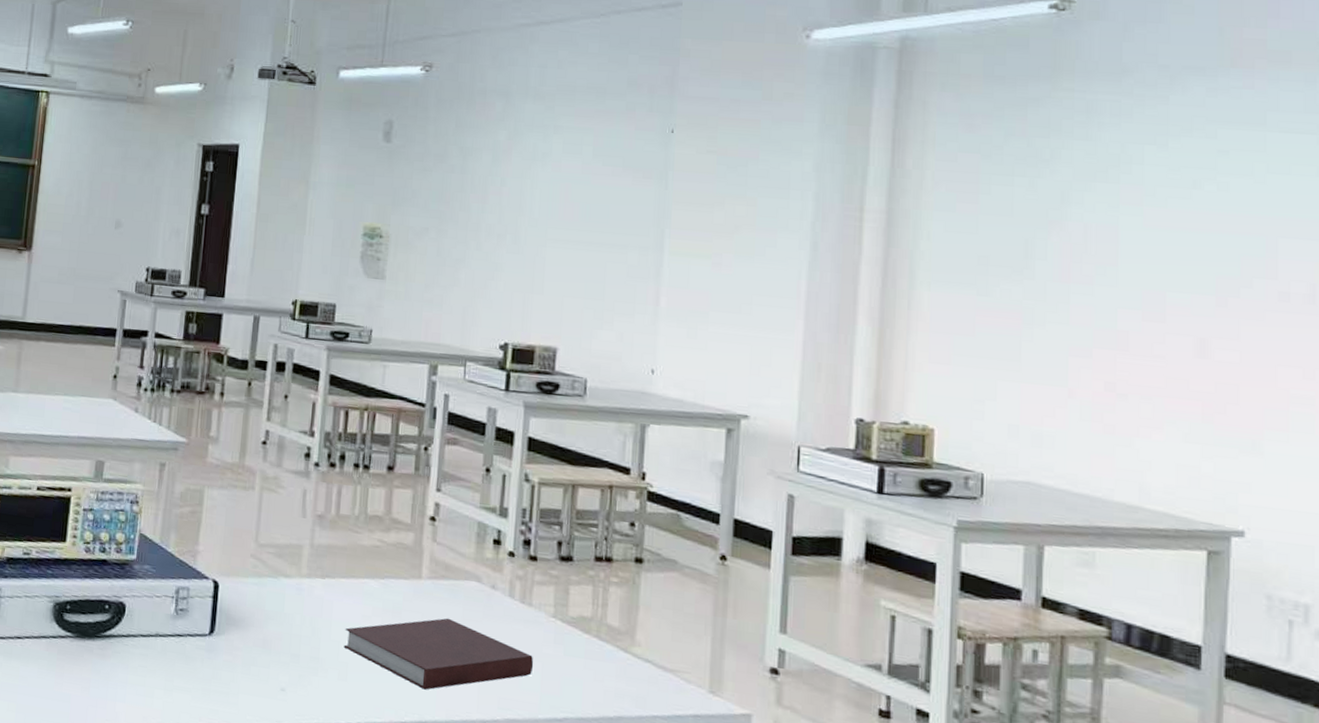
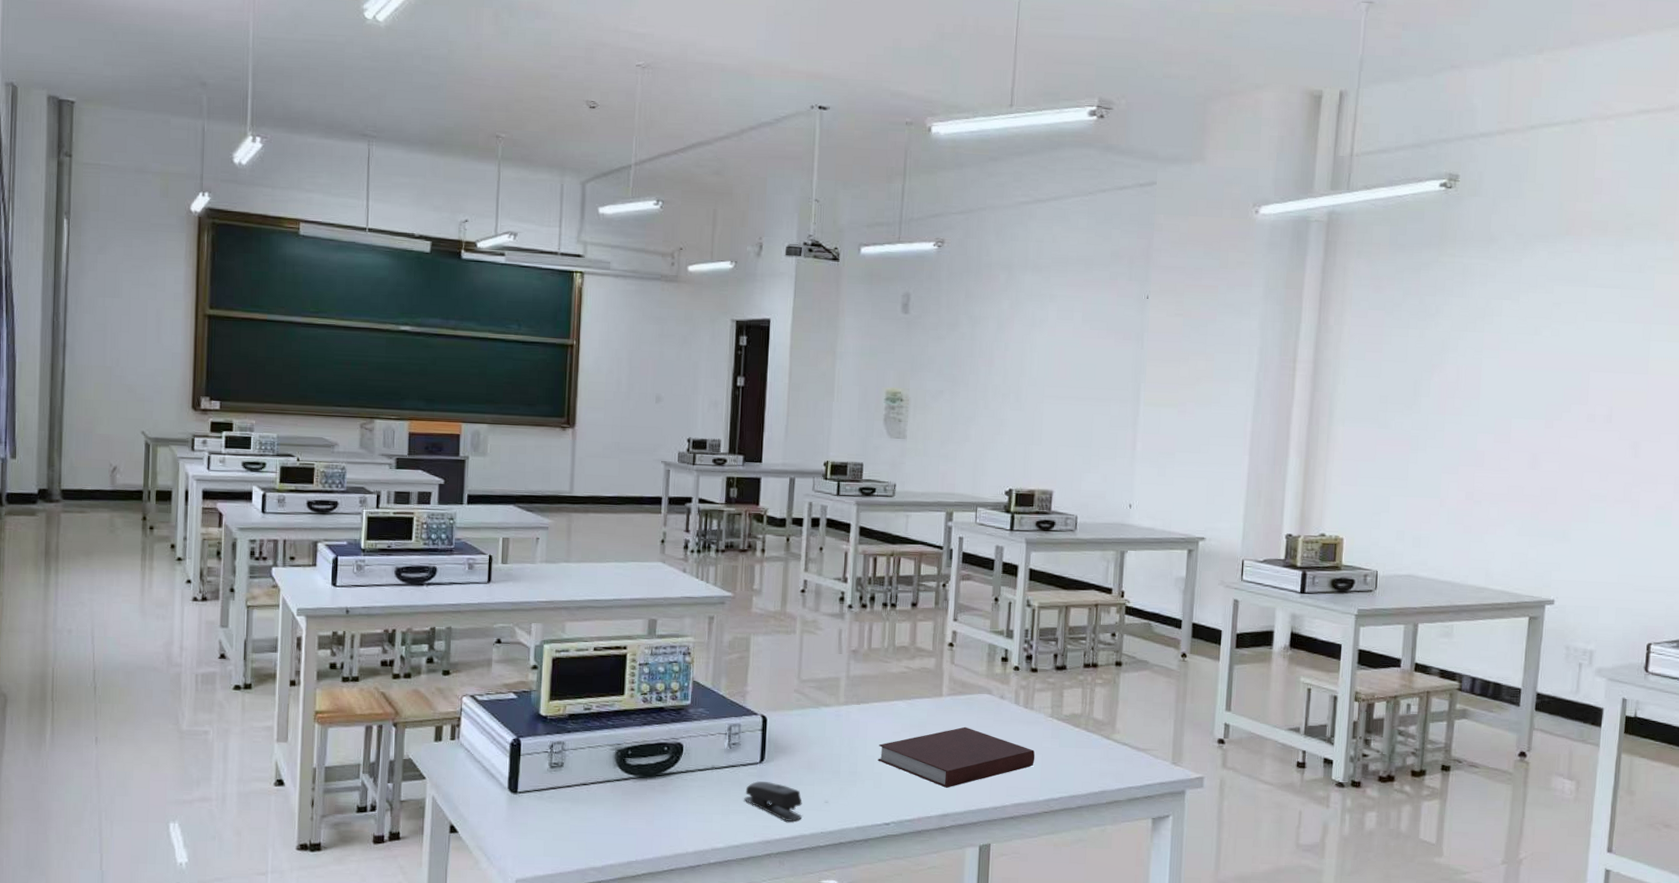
stapler: none [190,655,255,708] -> present [744,780,802,822]

